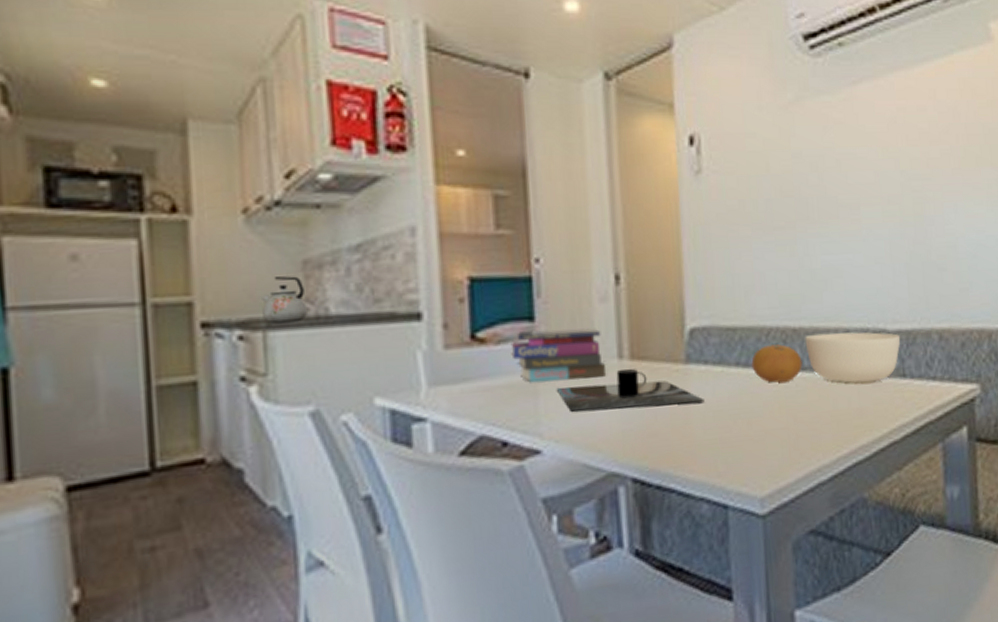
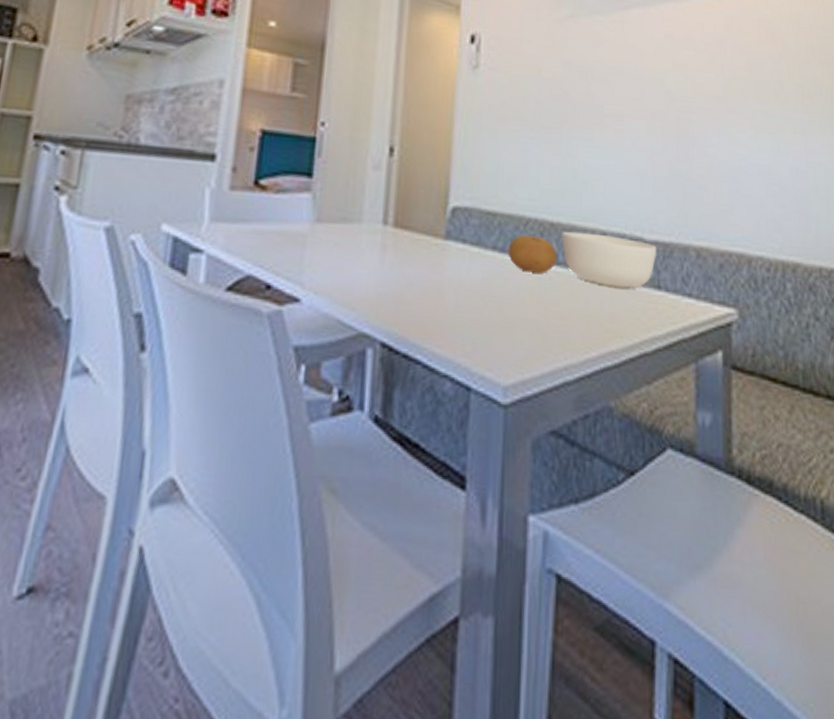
kettle: present [262,276,307,324] -> none [84,105,123,147]
books: present [510,328,606,383] -> none [287,185,371,239]
place setting: present [557,368,704,412] -> none [323,234,459,279]

